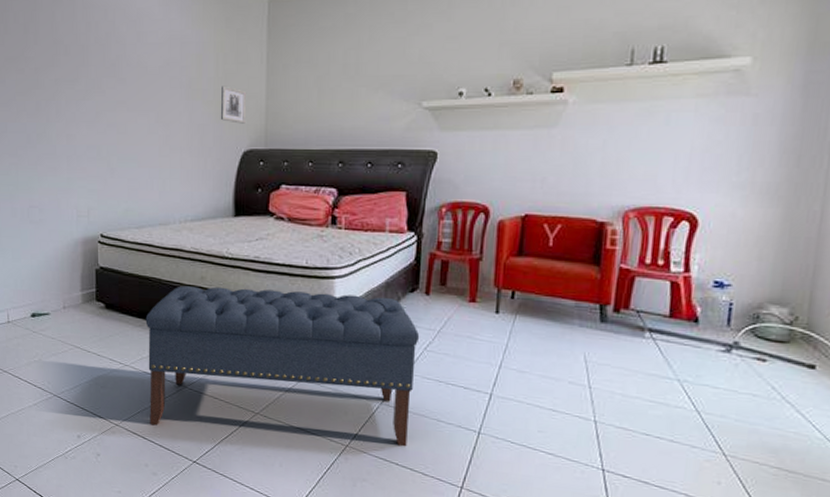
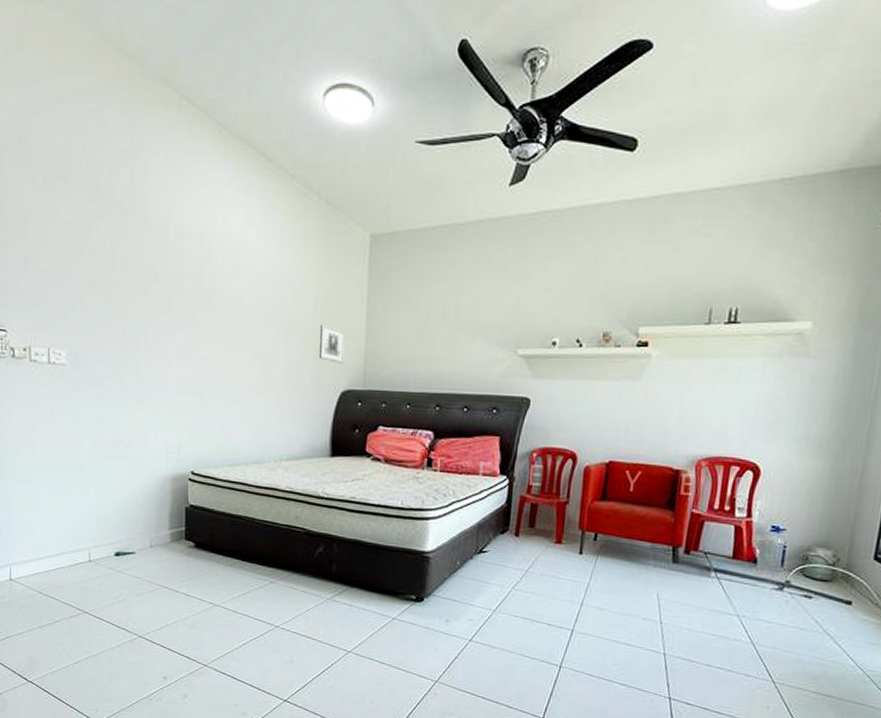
bench: present [145,286,420,447] -> none [237,525,509,682]

